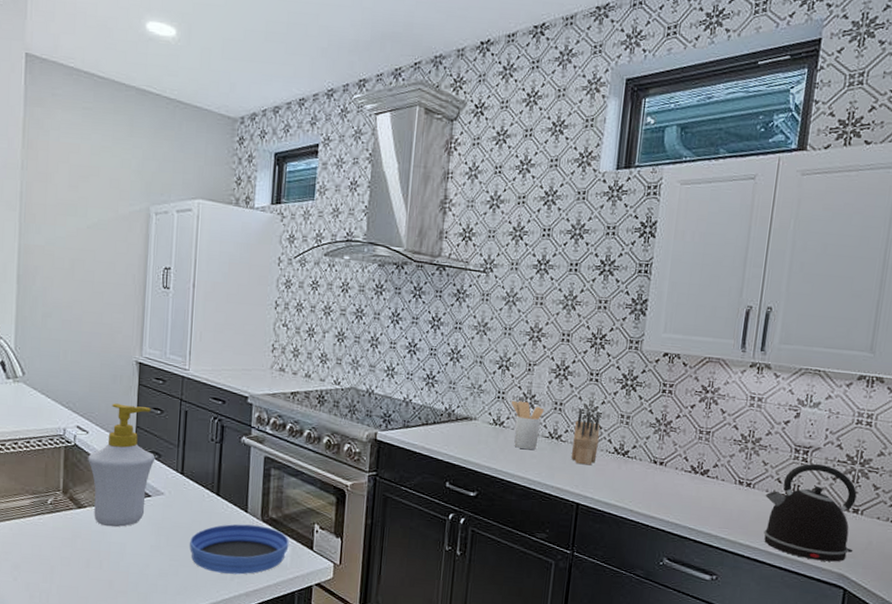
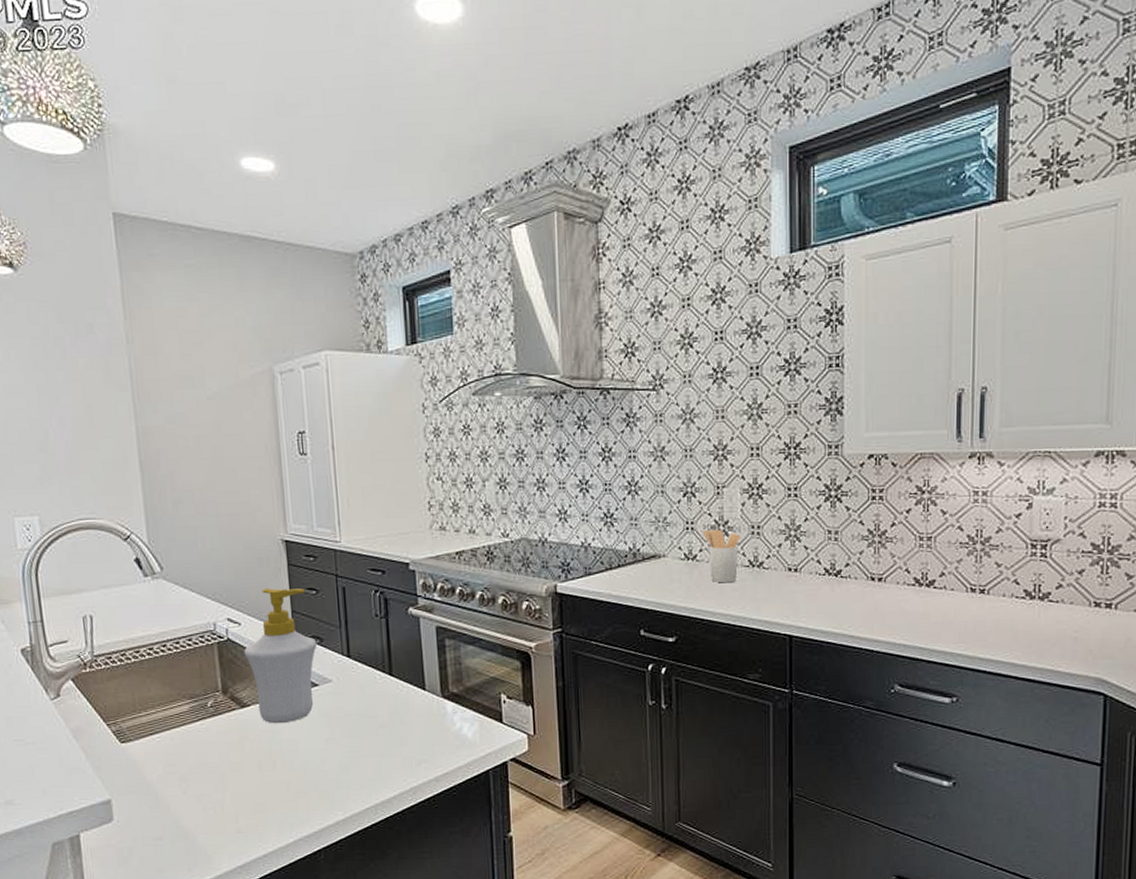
bowl: present [190,524,289,575] -> none [367,703,476,760]
knife block: present [571,410,601,466] -> none [776,530,806,592]
kettle: present [764,463,857,562] -> none [1002,557,1110,667]

